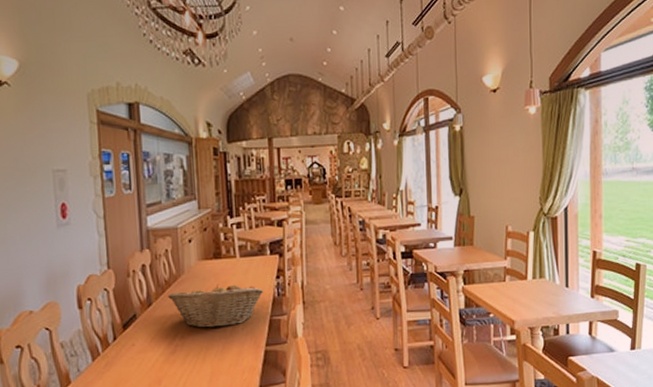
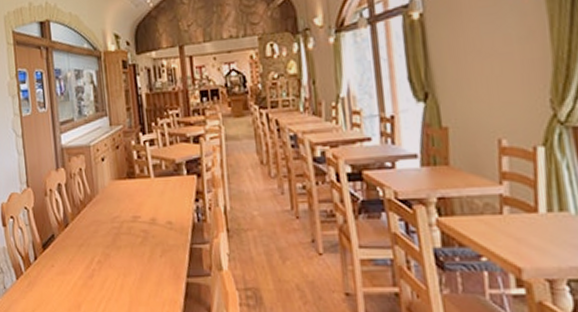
fruit basket: present [168,284,264,329] -> none [84,206,182,254]

